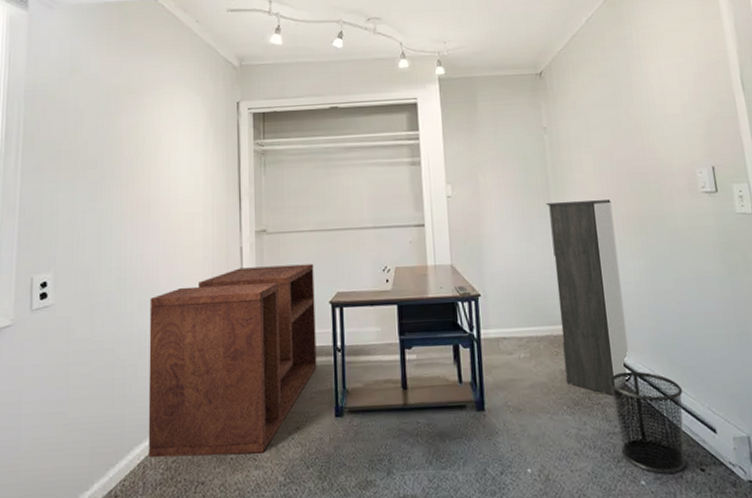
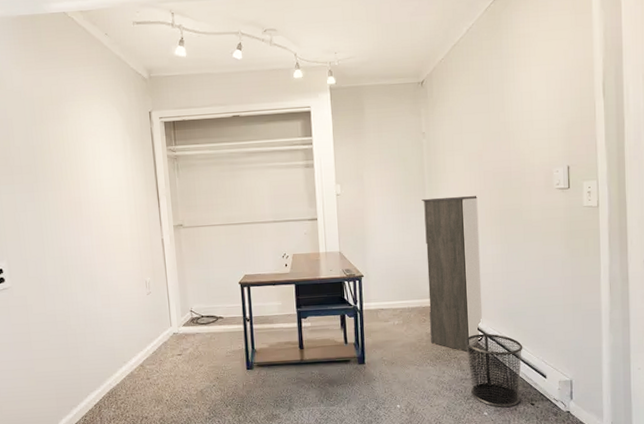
bookshelf: present [148,264,317,459] -> none [90,252,231,401]

